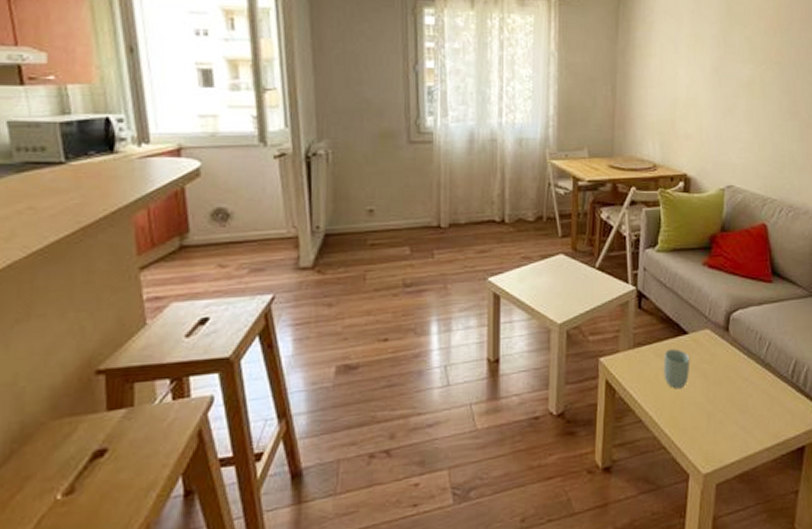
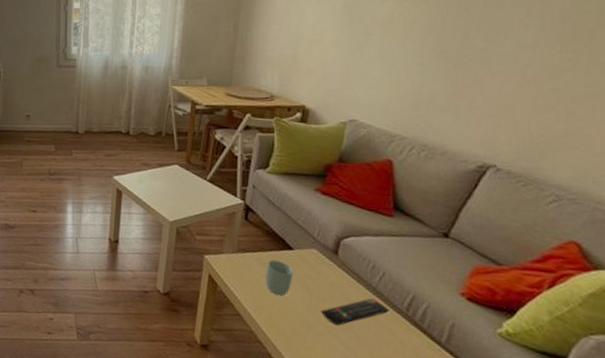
remote control: none [719,371,778,409] -> present [321,298,389,325]

